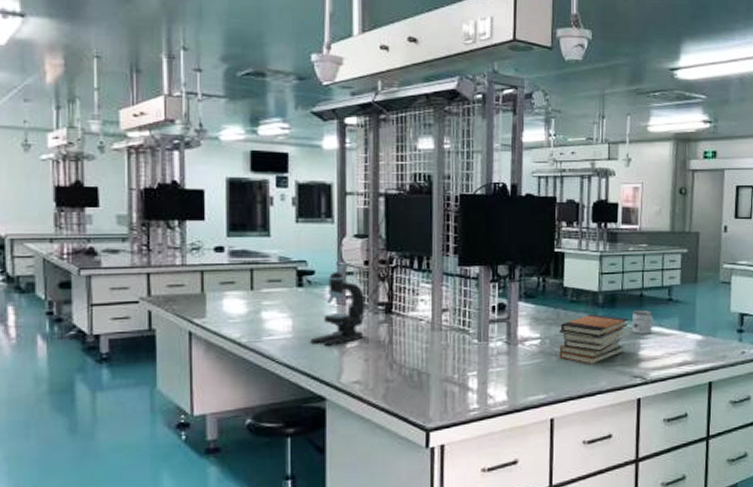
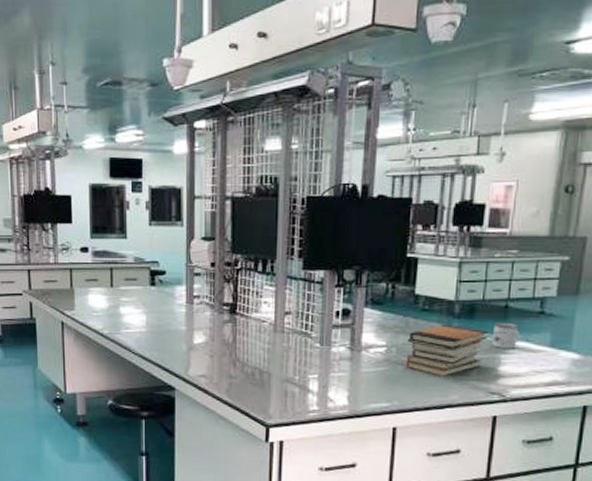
microscope: present [310,261,366,347] -> none [162,263,212,342]

